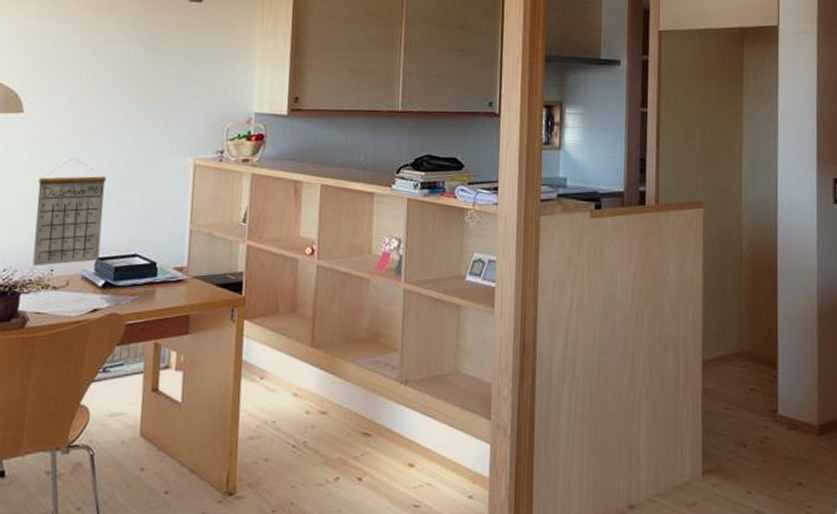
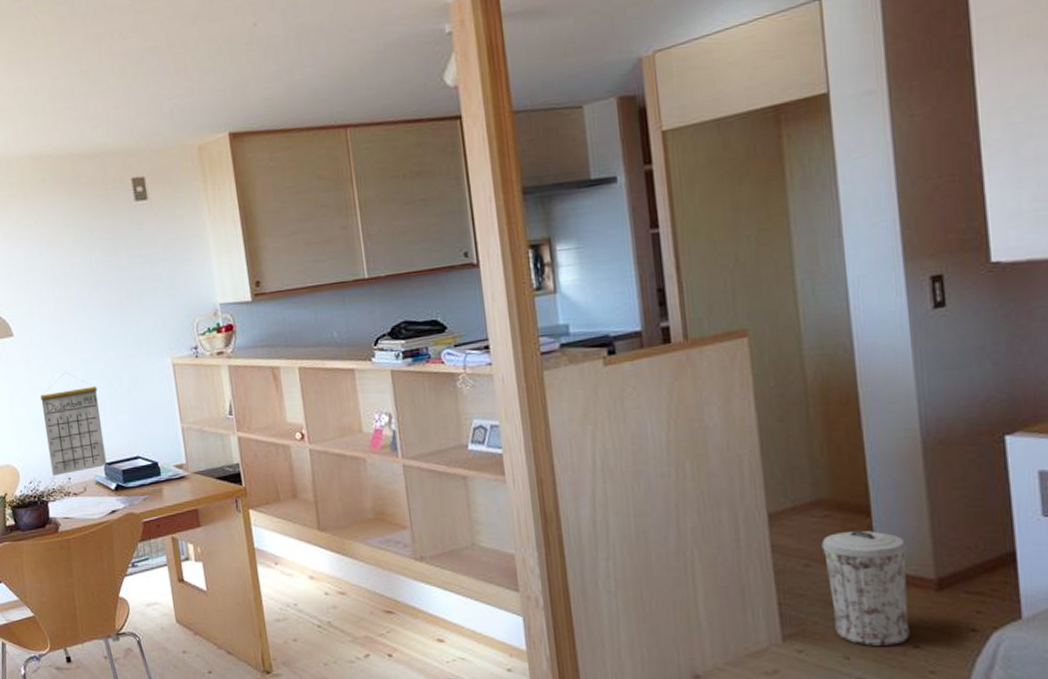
trash can: none [739,380,800,482] -> present [821,530,910,646]

